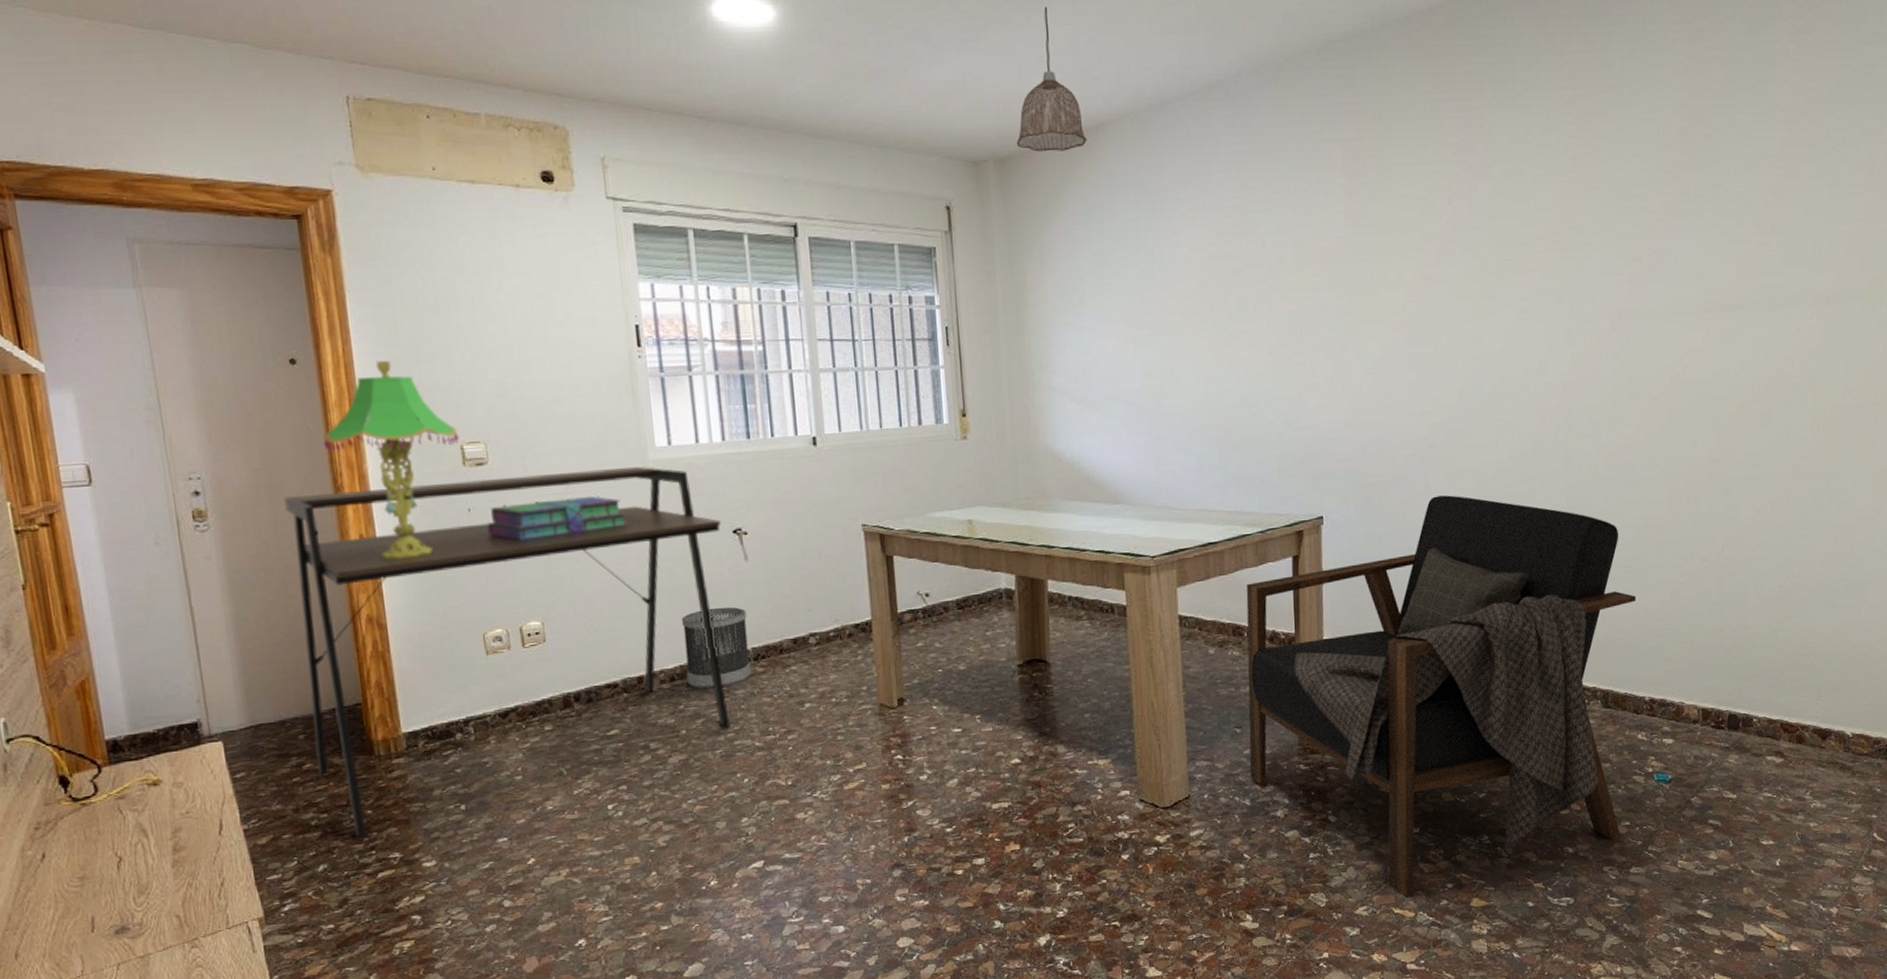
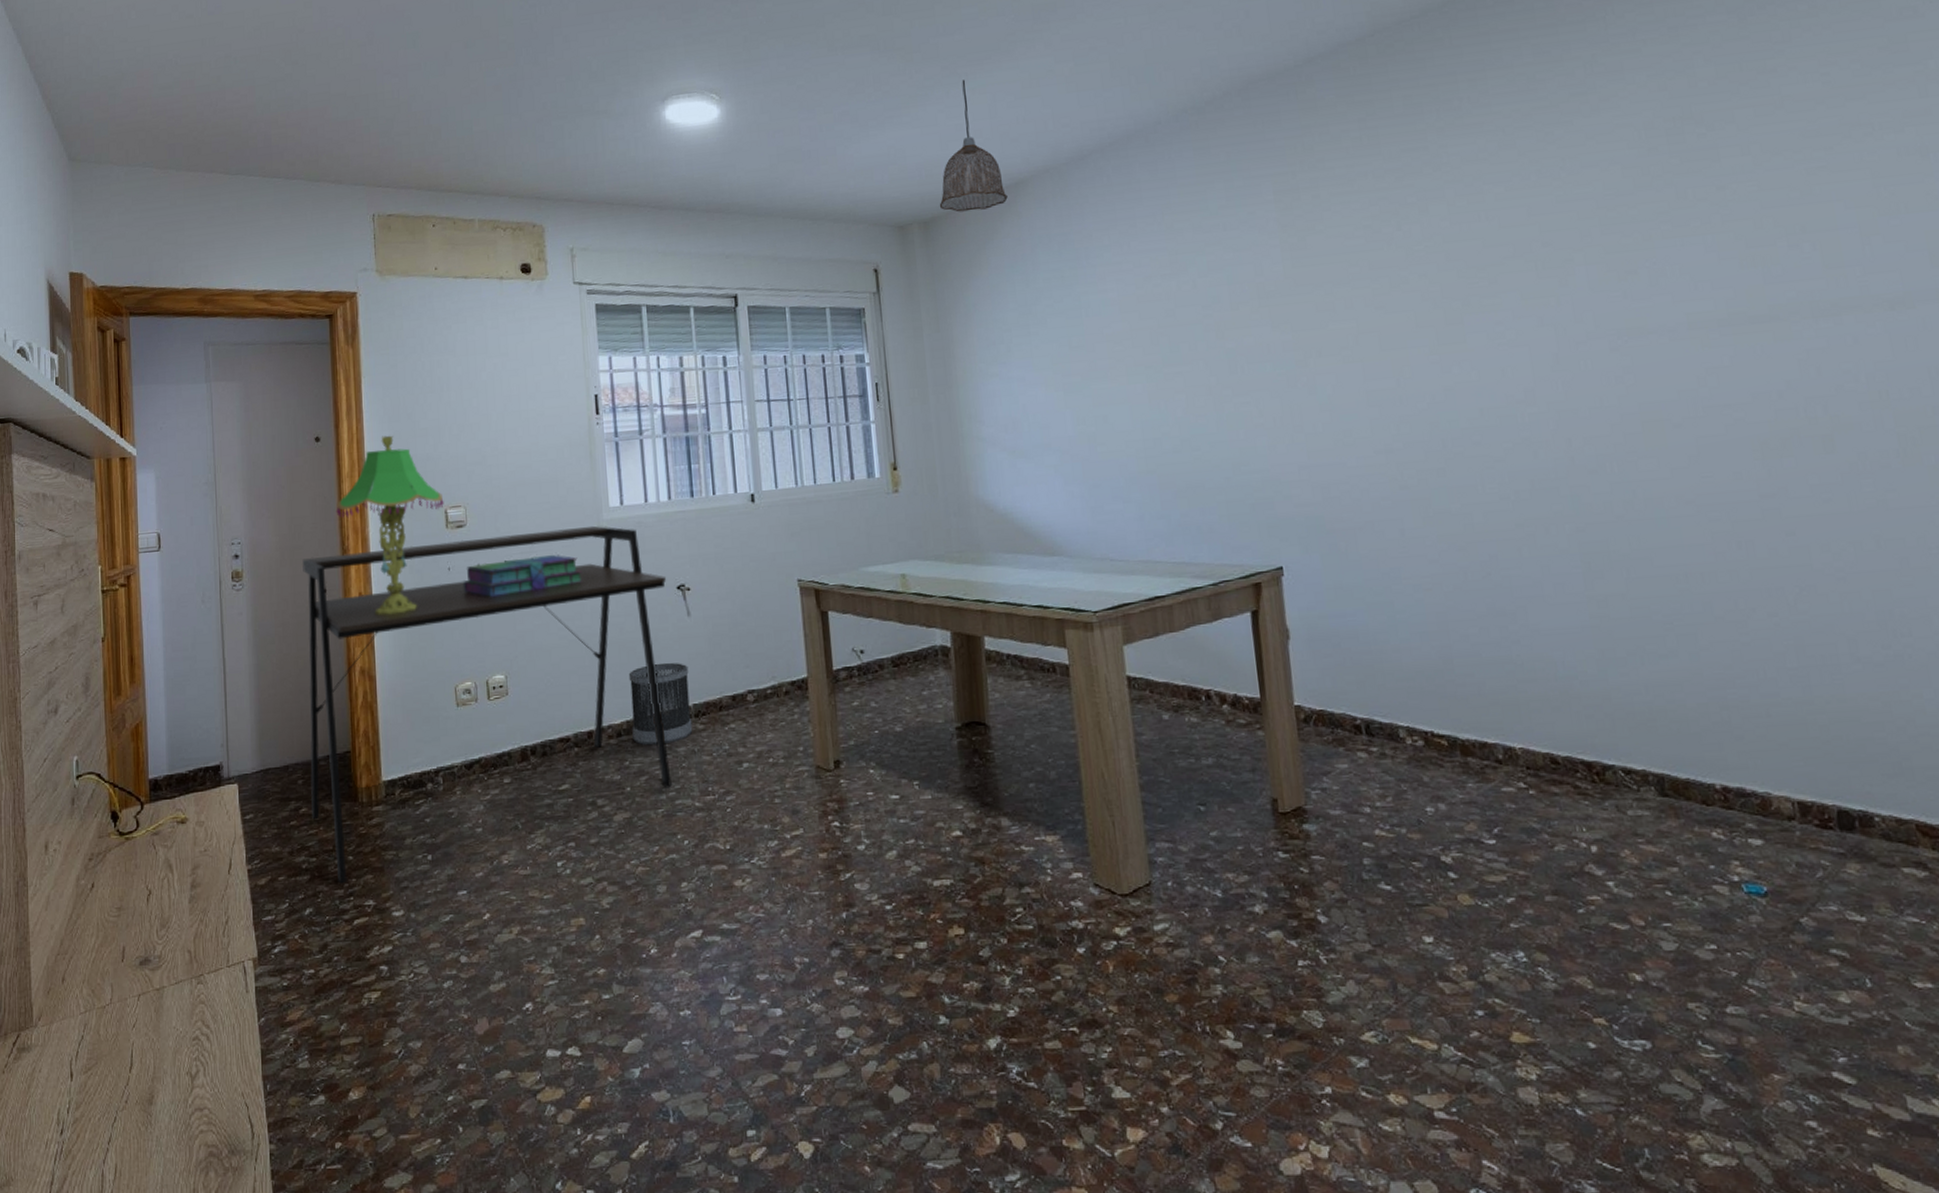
armchair: present [1246,495,1636,898] -> none [1200,541,1708,1024]

